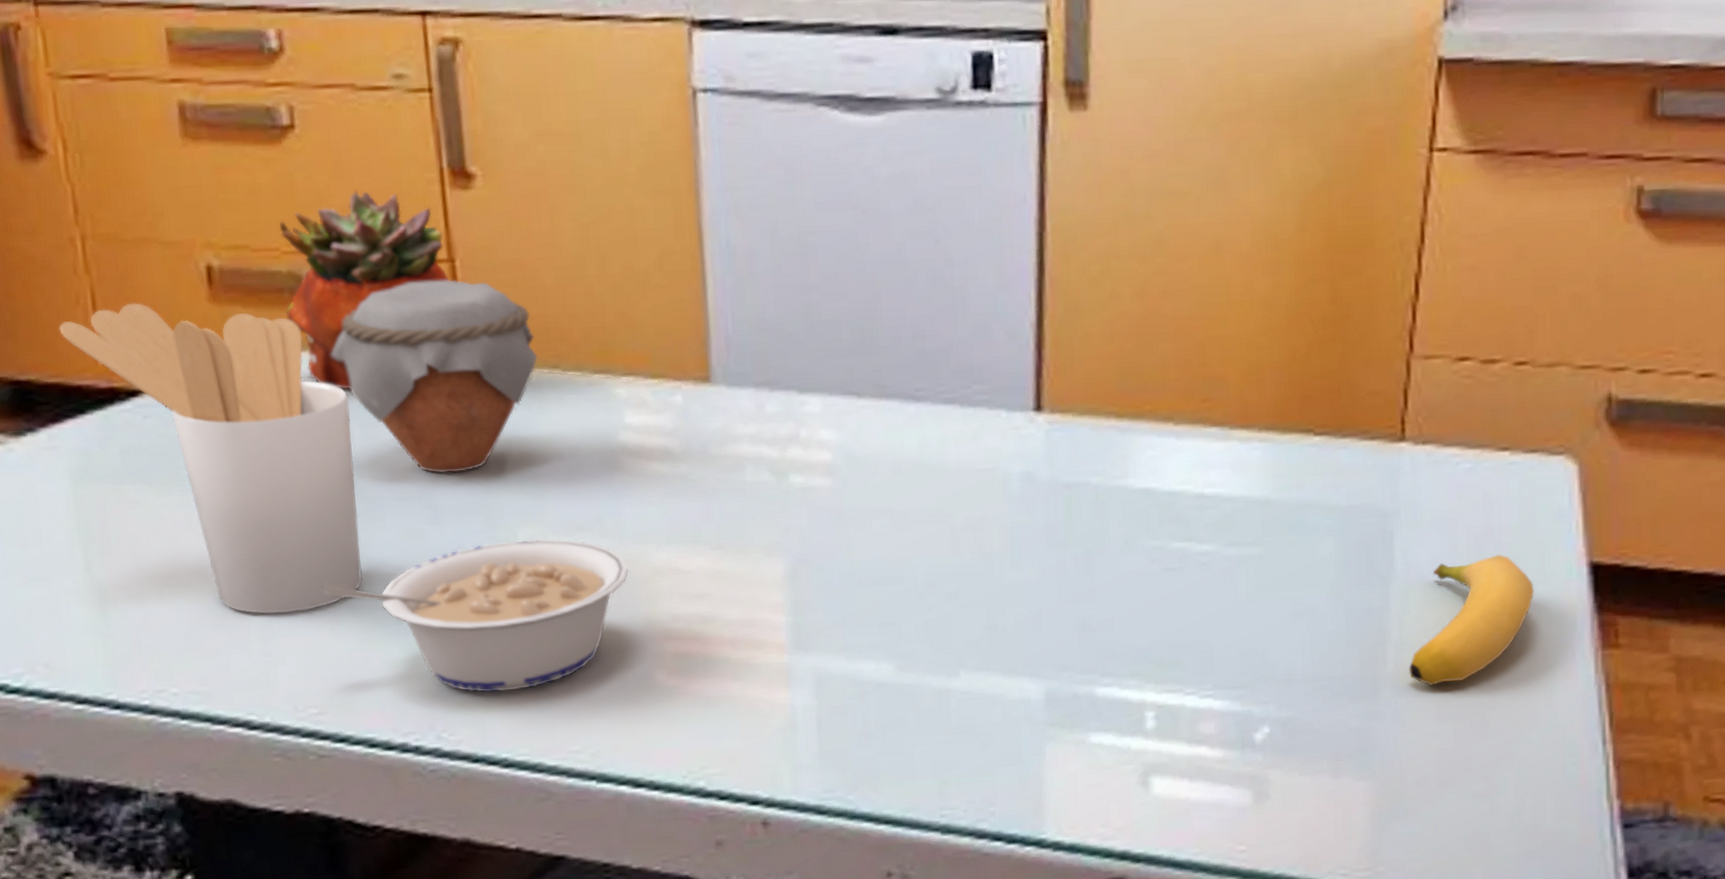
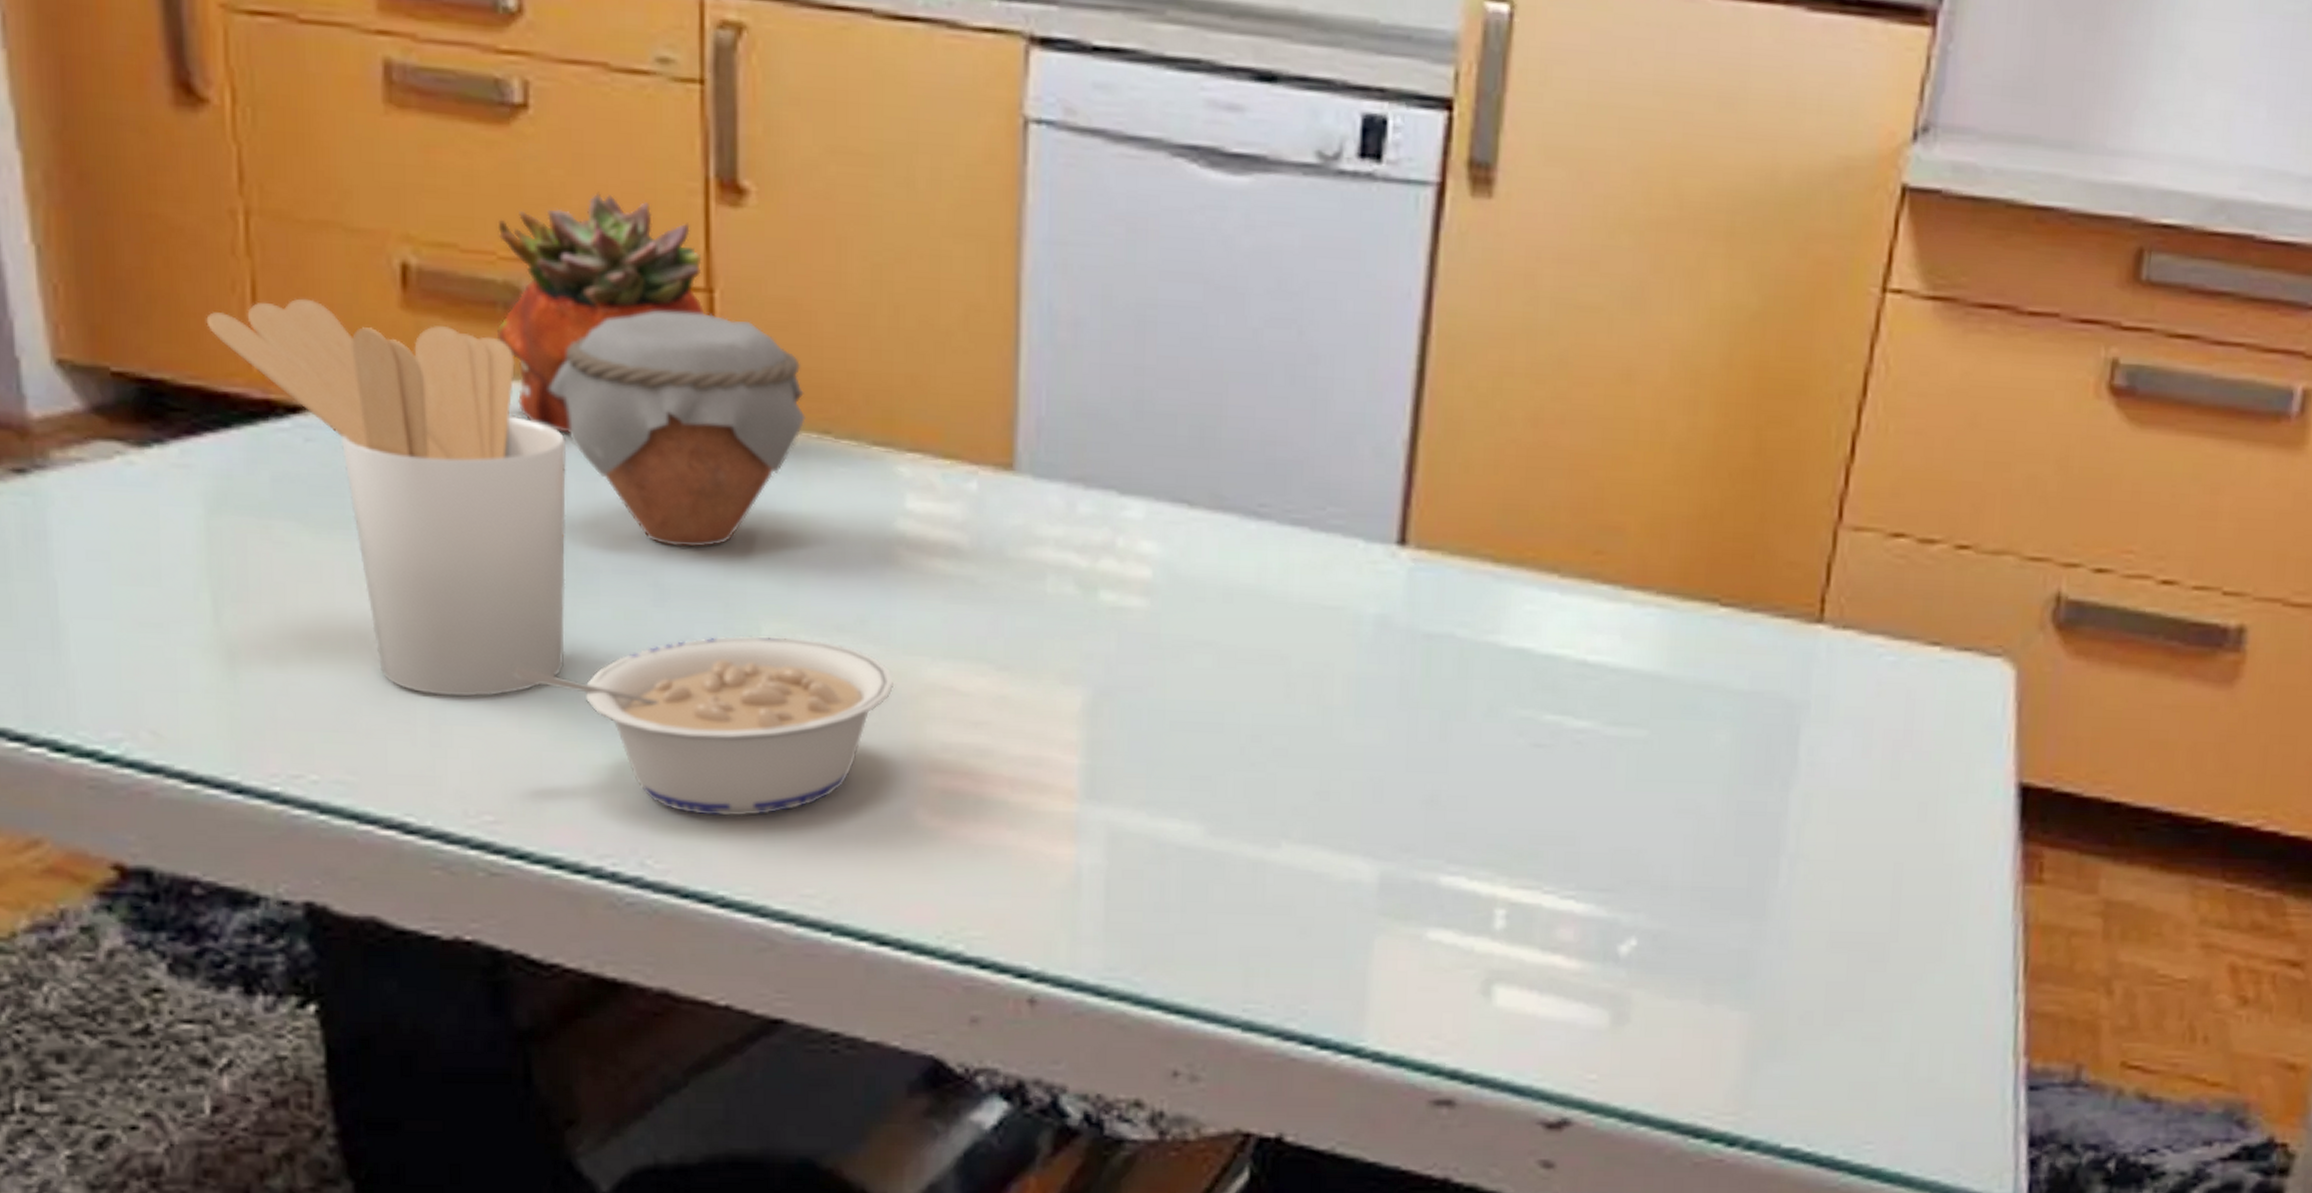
banana: present [1408,554,1534,686] -> none [1802,763,1954,908]

